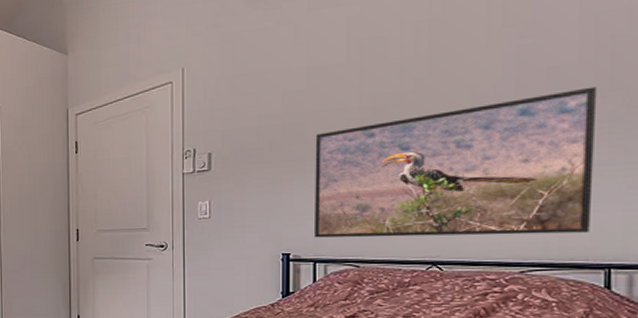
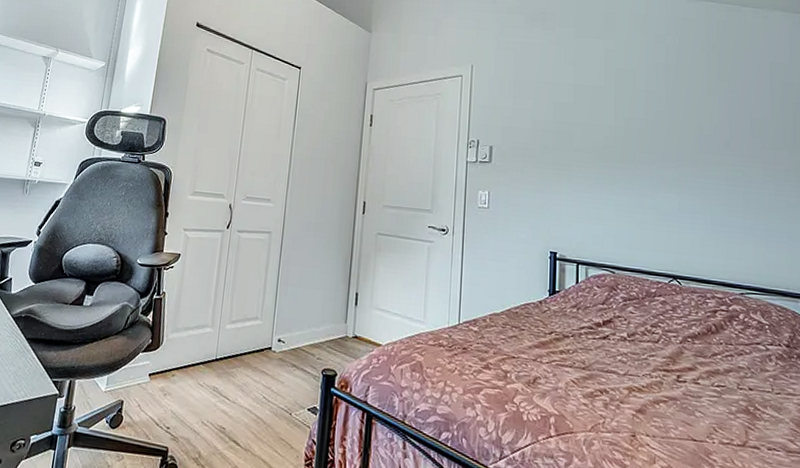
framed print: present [315,86,598,238] -> none [578,140,789,264]

